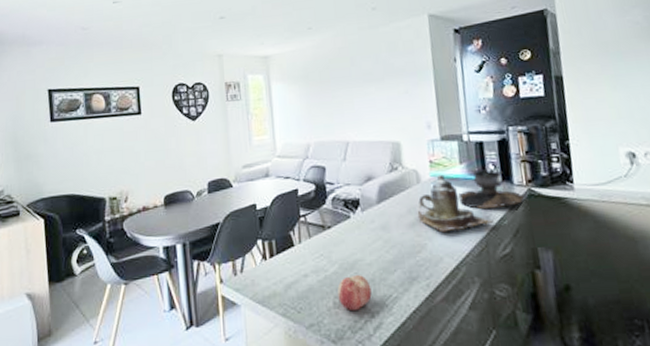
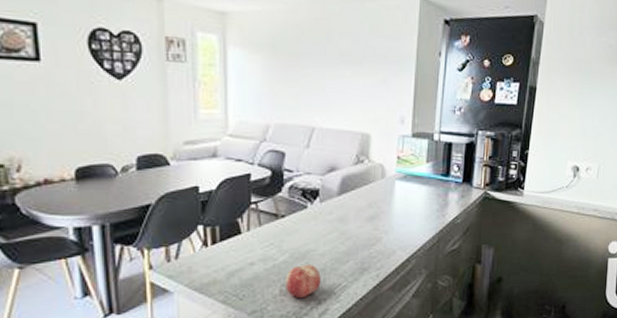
teapot: present [417,174,494,233] -> none [377,171,448,228]
brazier: present [458,168,525,209] -> none [420,169,480,207]

